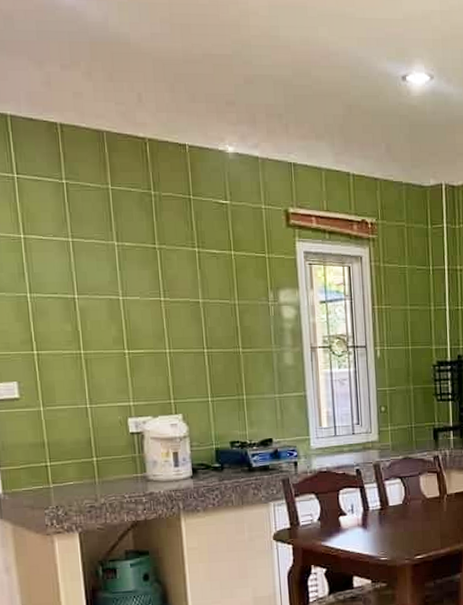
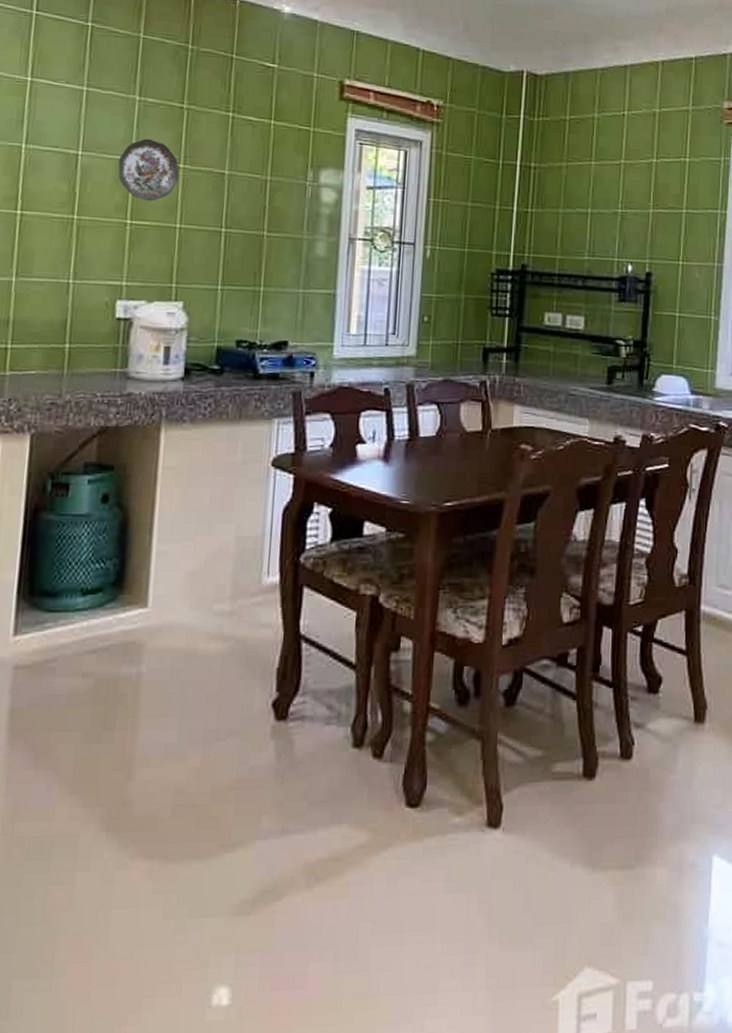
decorative plate: none [109,278,162,333] -> present [118,138,179,202]

